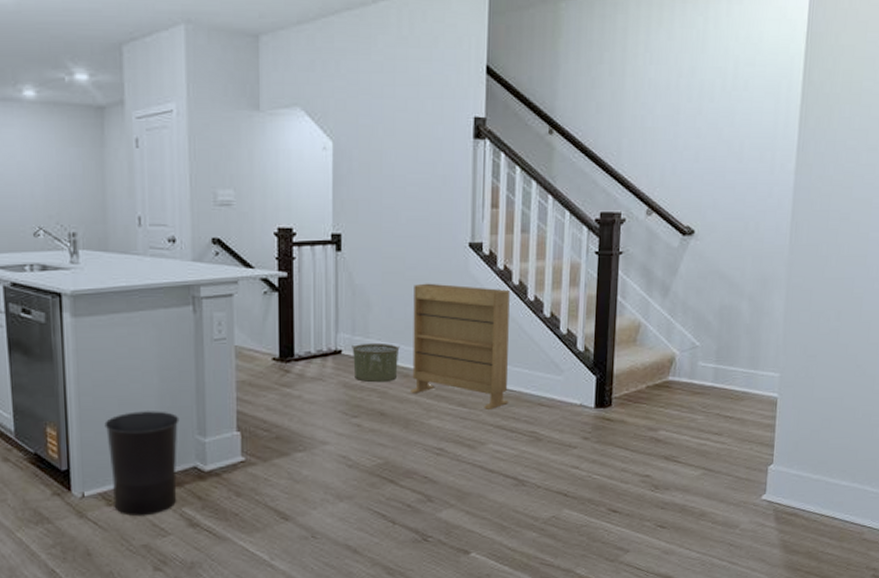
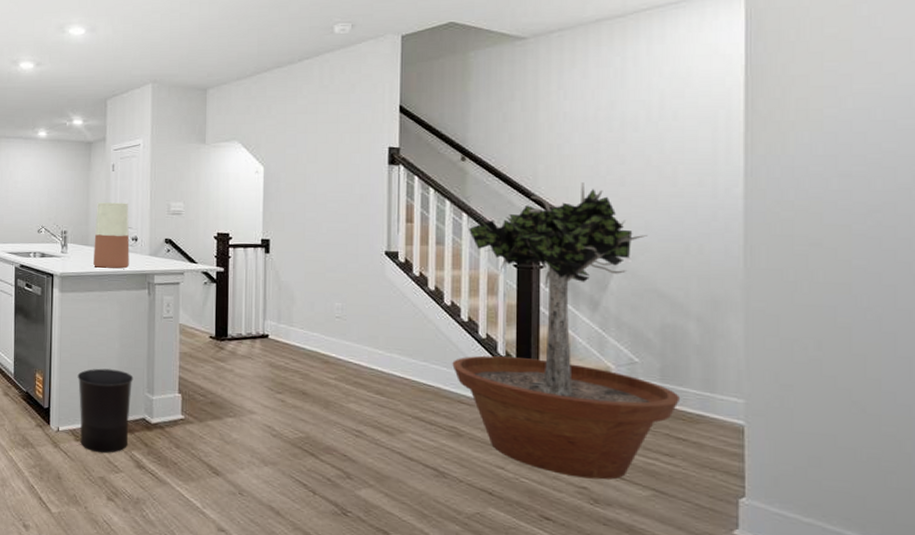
vase: none [116,191,166,282] -> present [93,202,130,270]
basket: present [352,342,400,383] -> none [277,330,321,366]
shoe rack: present [411,283,510,409] -> none [331,283,427,401]
potted tree: none [534,158,731,467] -> present [452,182,681,480]

